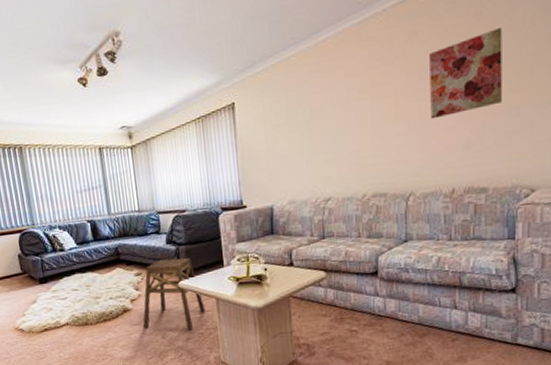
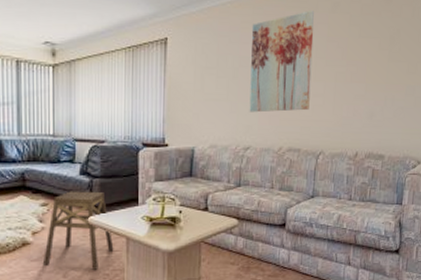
wall art: none [320,44,393,163] -> present [249,9,314,113]
wall art: present [430,28,502,119] -> none [343,14,407,86]

